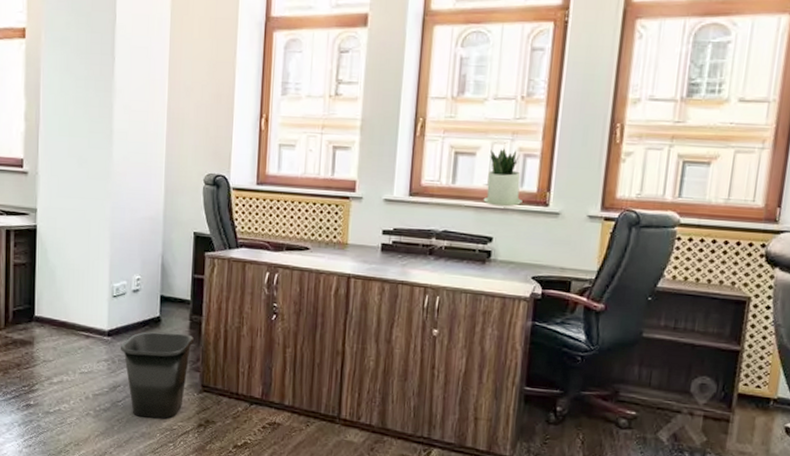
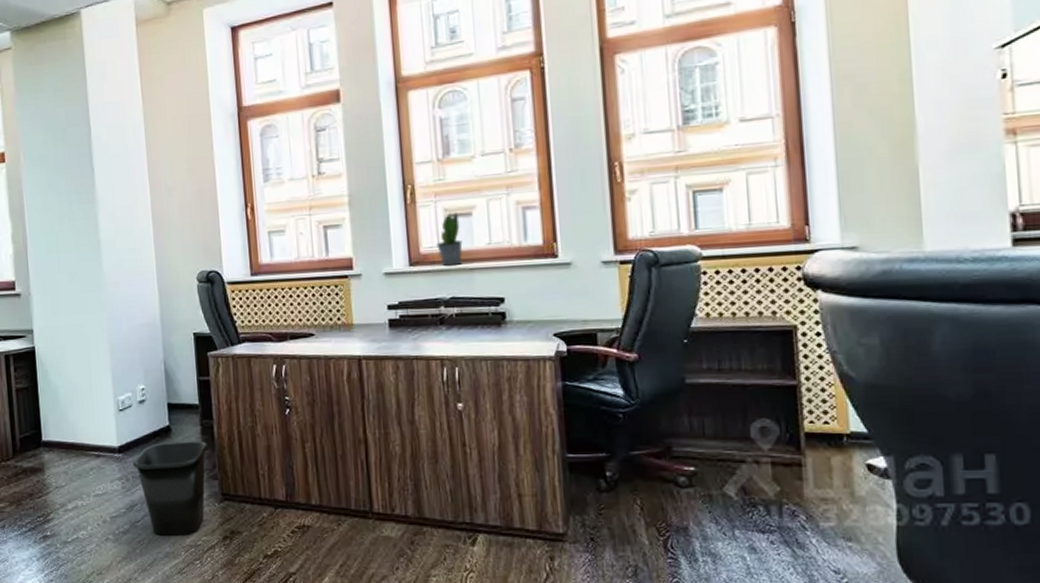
potted plant: none [437,150,463,202] -> present [436,212,463,267]
planter: present [483,148,523,207] -> none [487,203,529,265]

